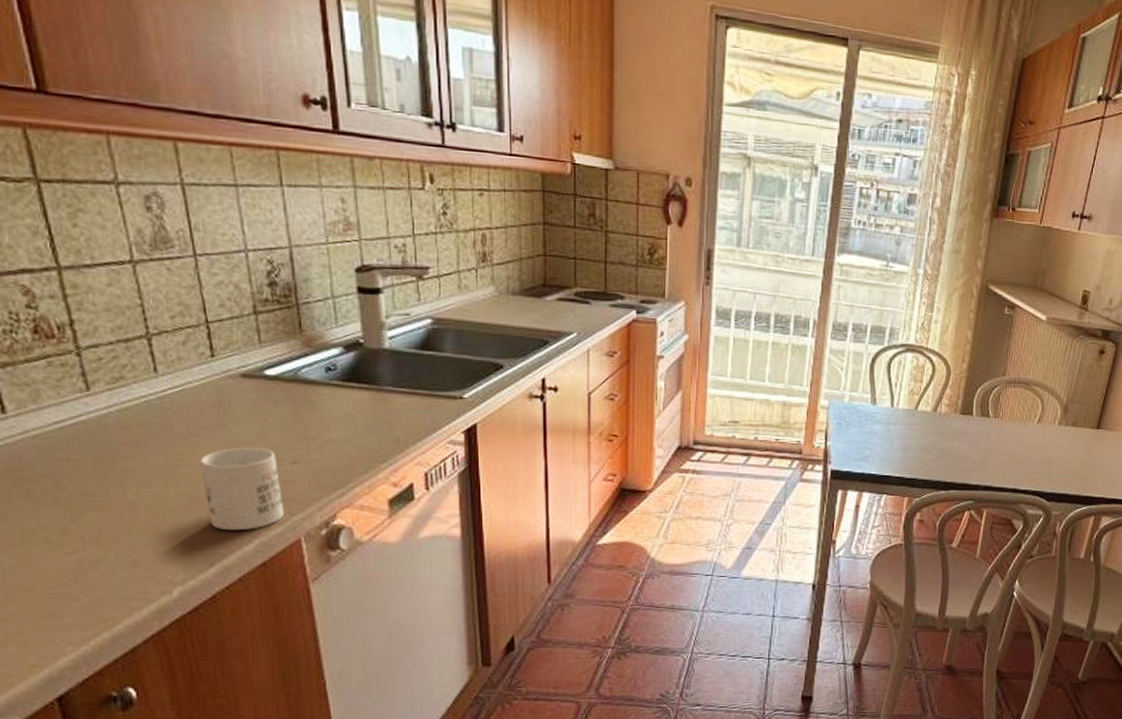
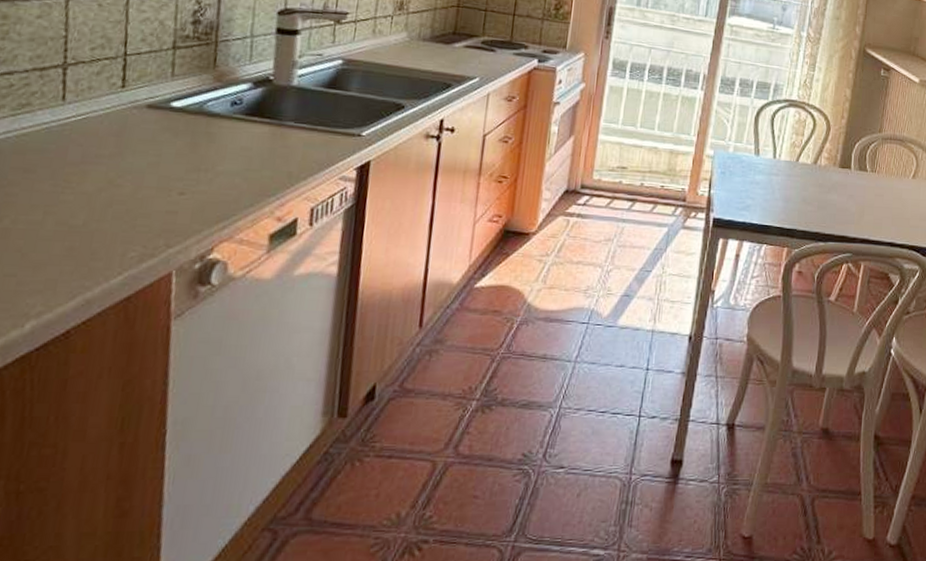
mug: present [199,447,285,531] -> none [82,176,165,262]

